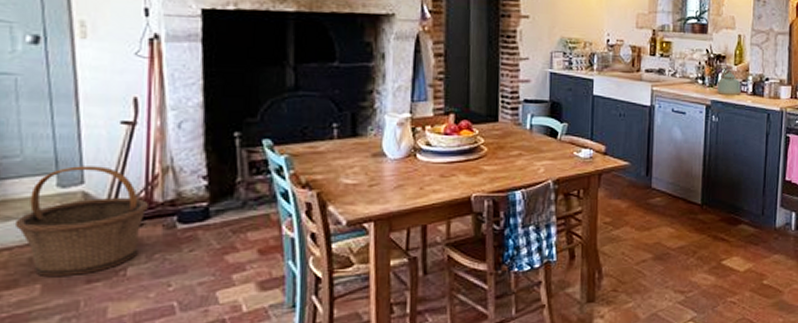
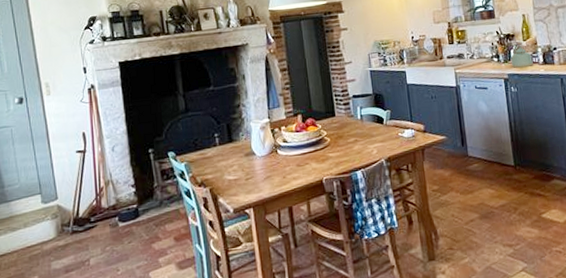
basket: present [14,166,150,277] -> none [18,185,100,270]

